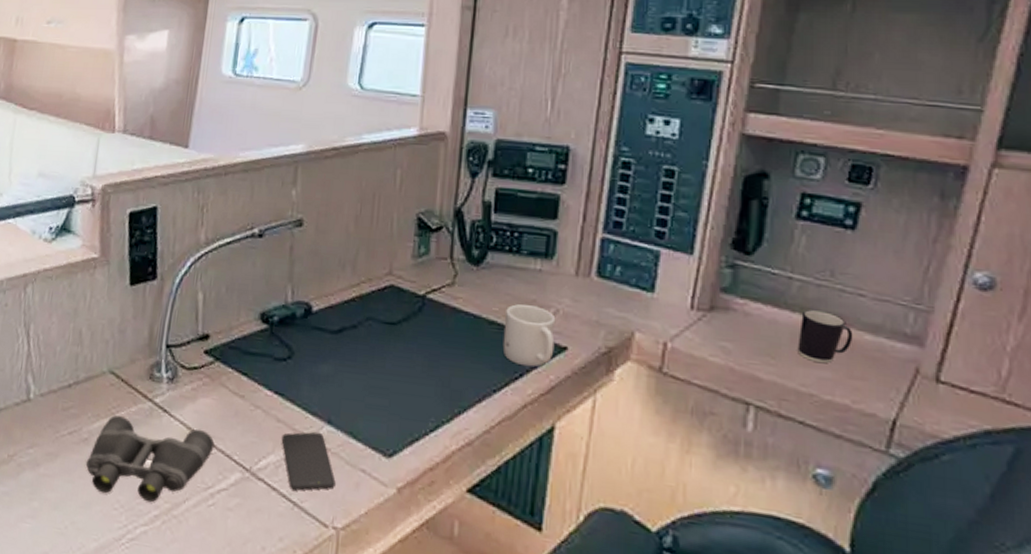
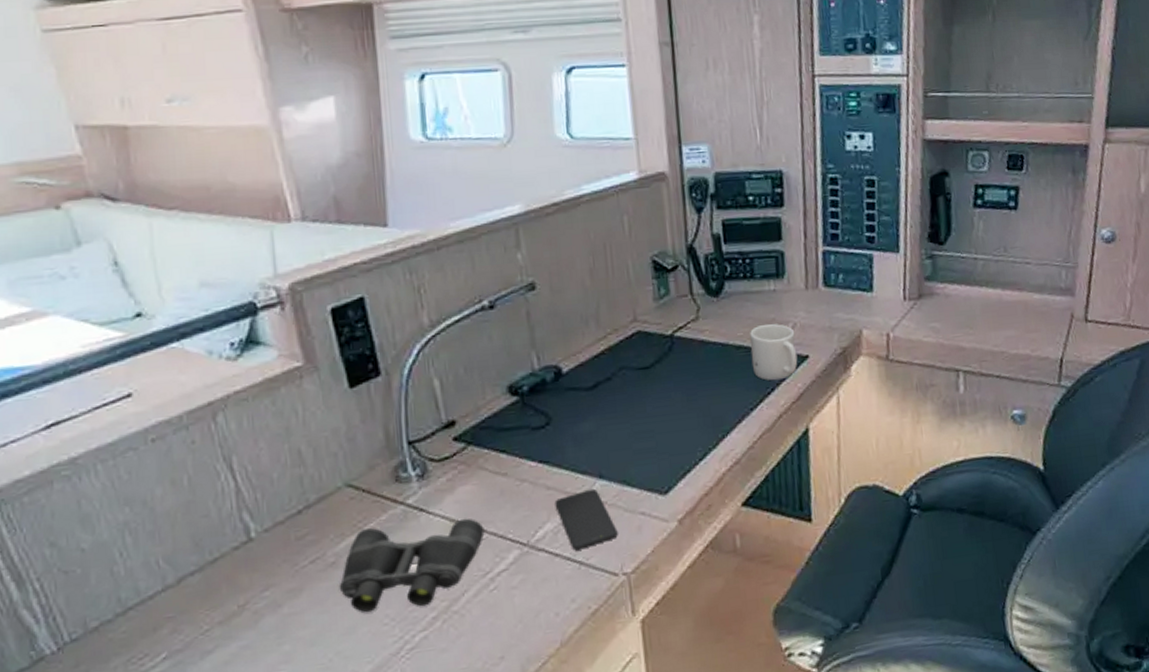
mug: present [797,309,853,364] -> none [987,281,1026,325]

